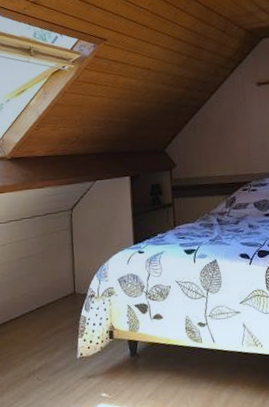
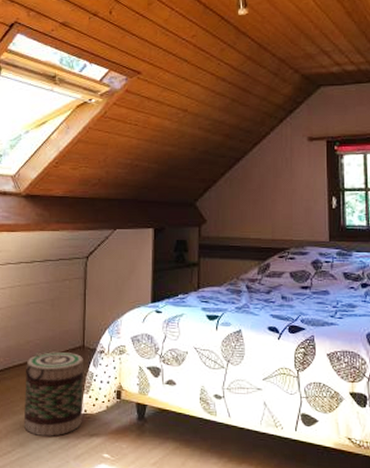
basket: none [22,300,79,385] -> present [24,352,83,437]

